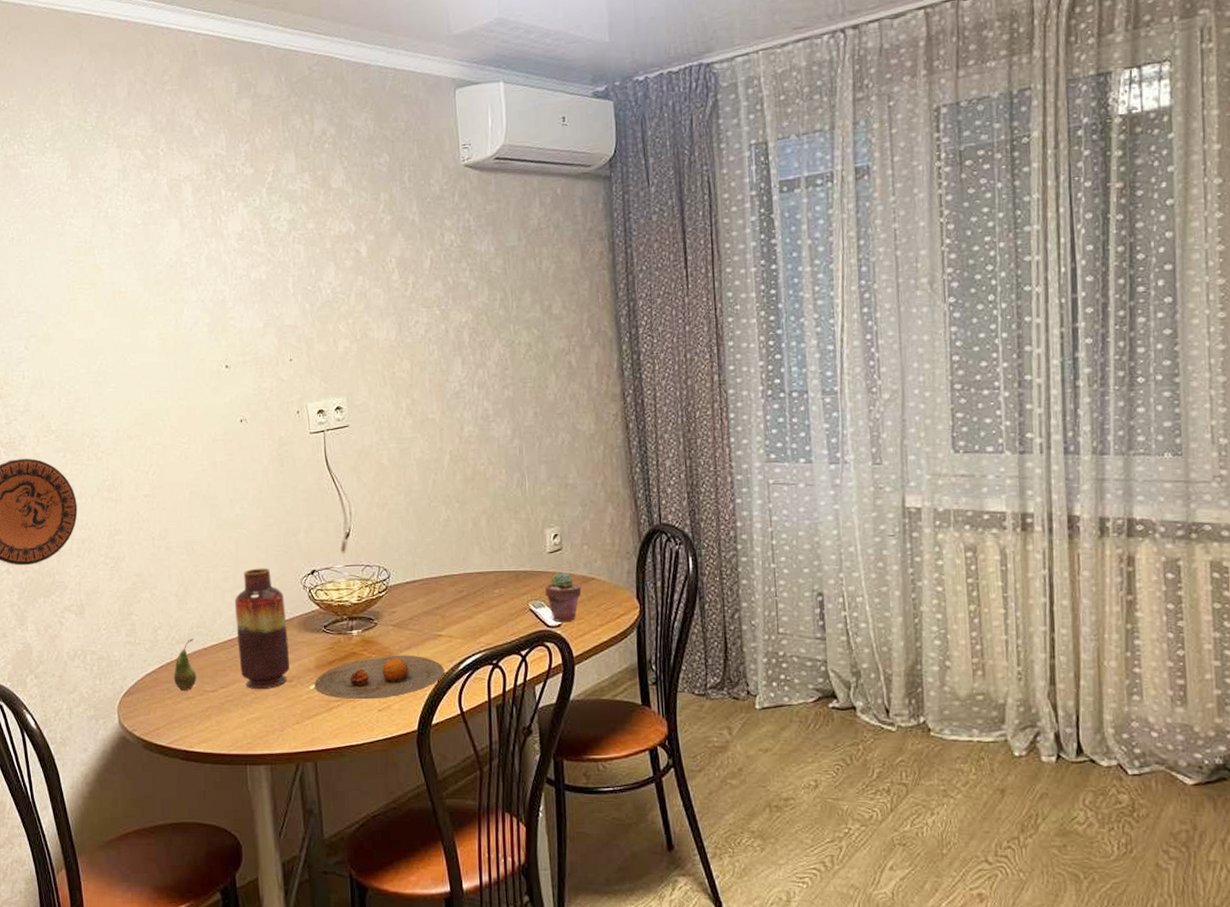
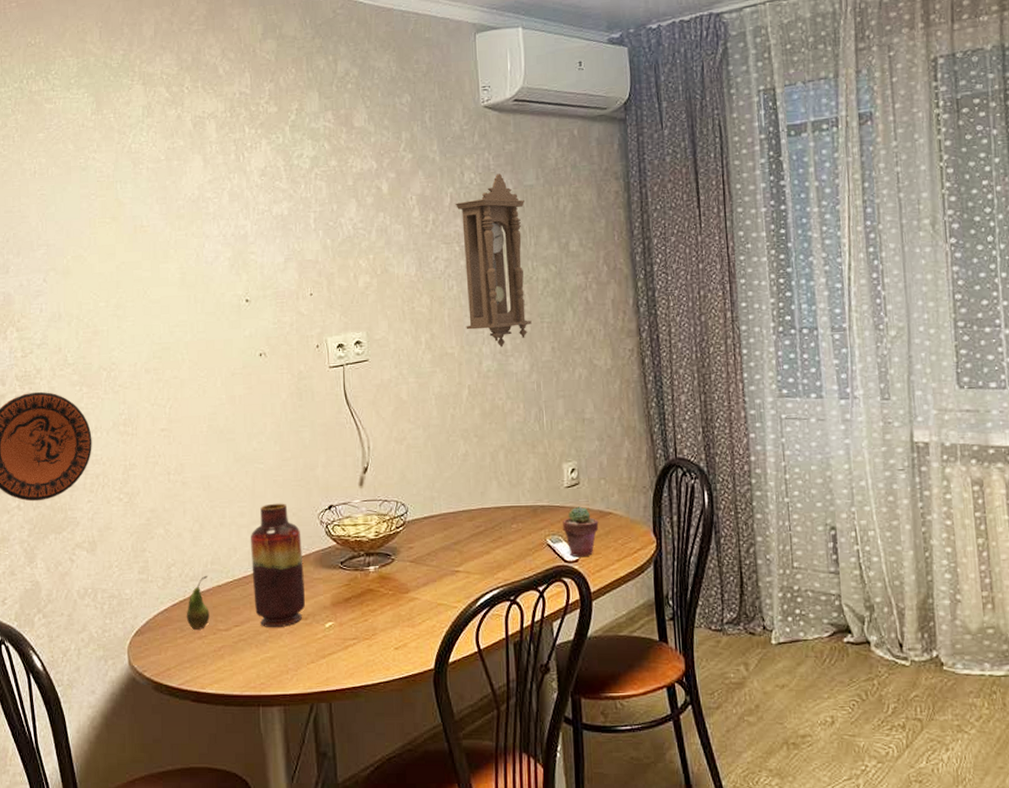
plate: present [314,655,444,700] -> none [330,591,462,638]
pendulum clock: none [436,235,514,413] -> present [455,173,532,348]

